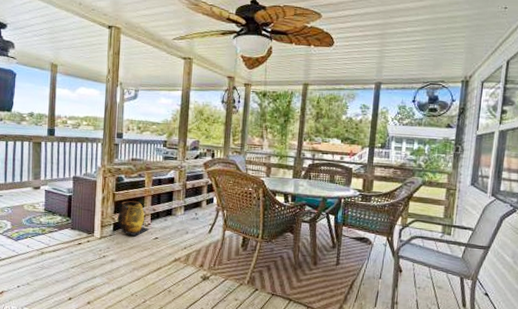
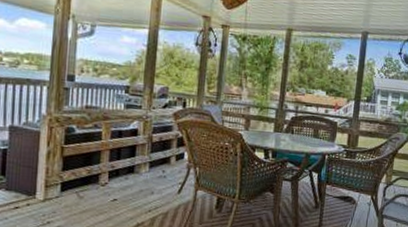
planter pot: present [117,201,149,237] -> none [65,156,106,198]

